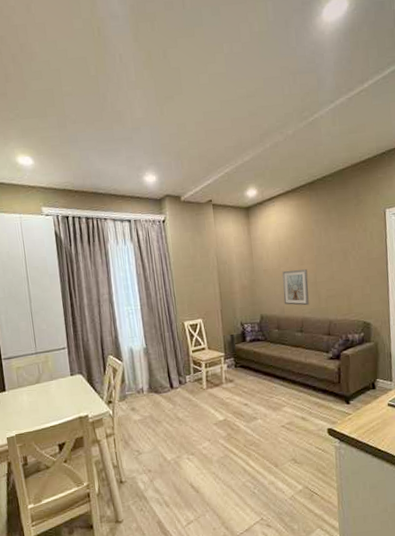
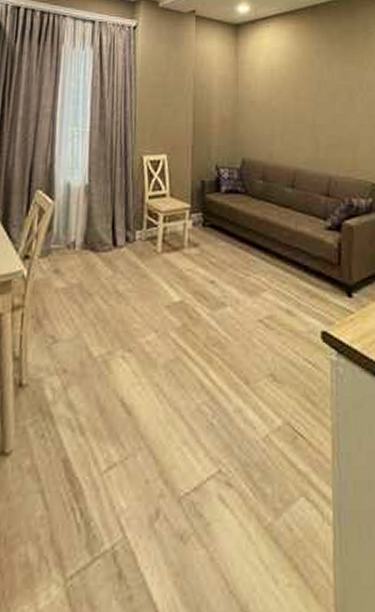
picture frame: present [282,269,309,306] -> none [272,105,305,153]

